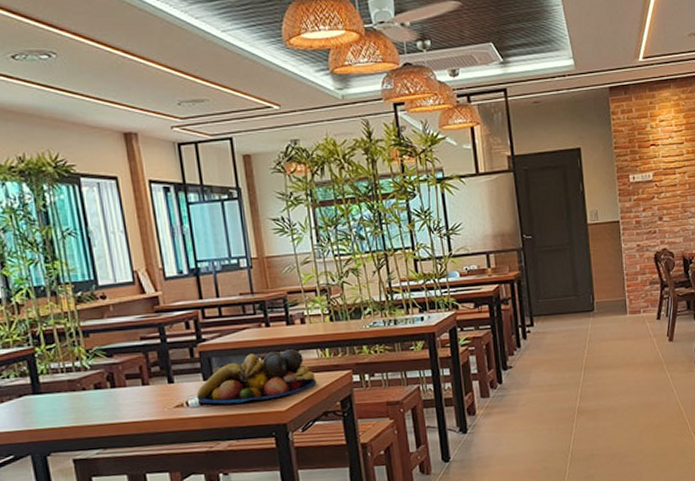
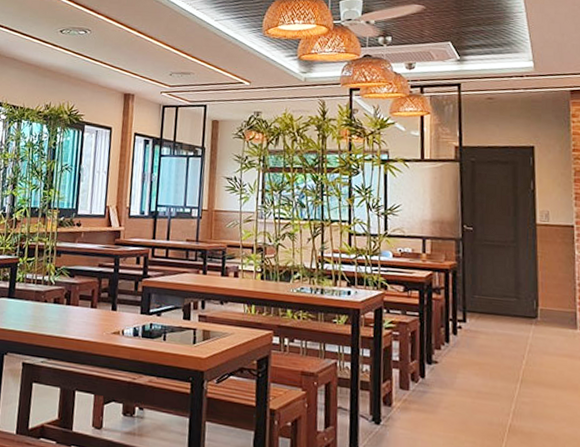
fruit bowl: present [196,349,317,405] -> none [132,297,239,344]

